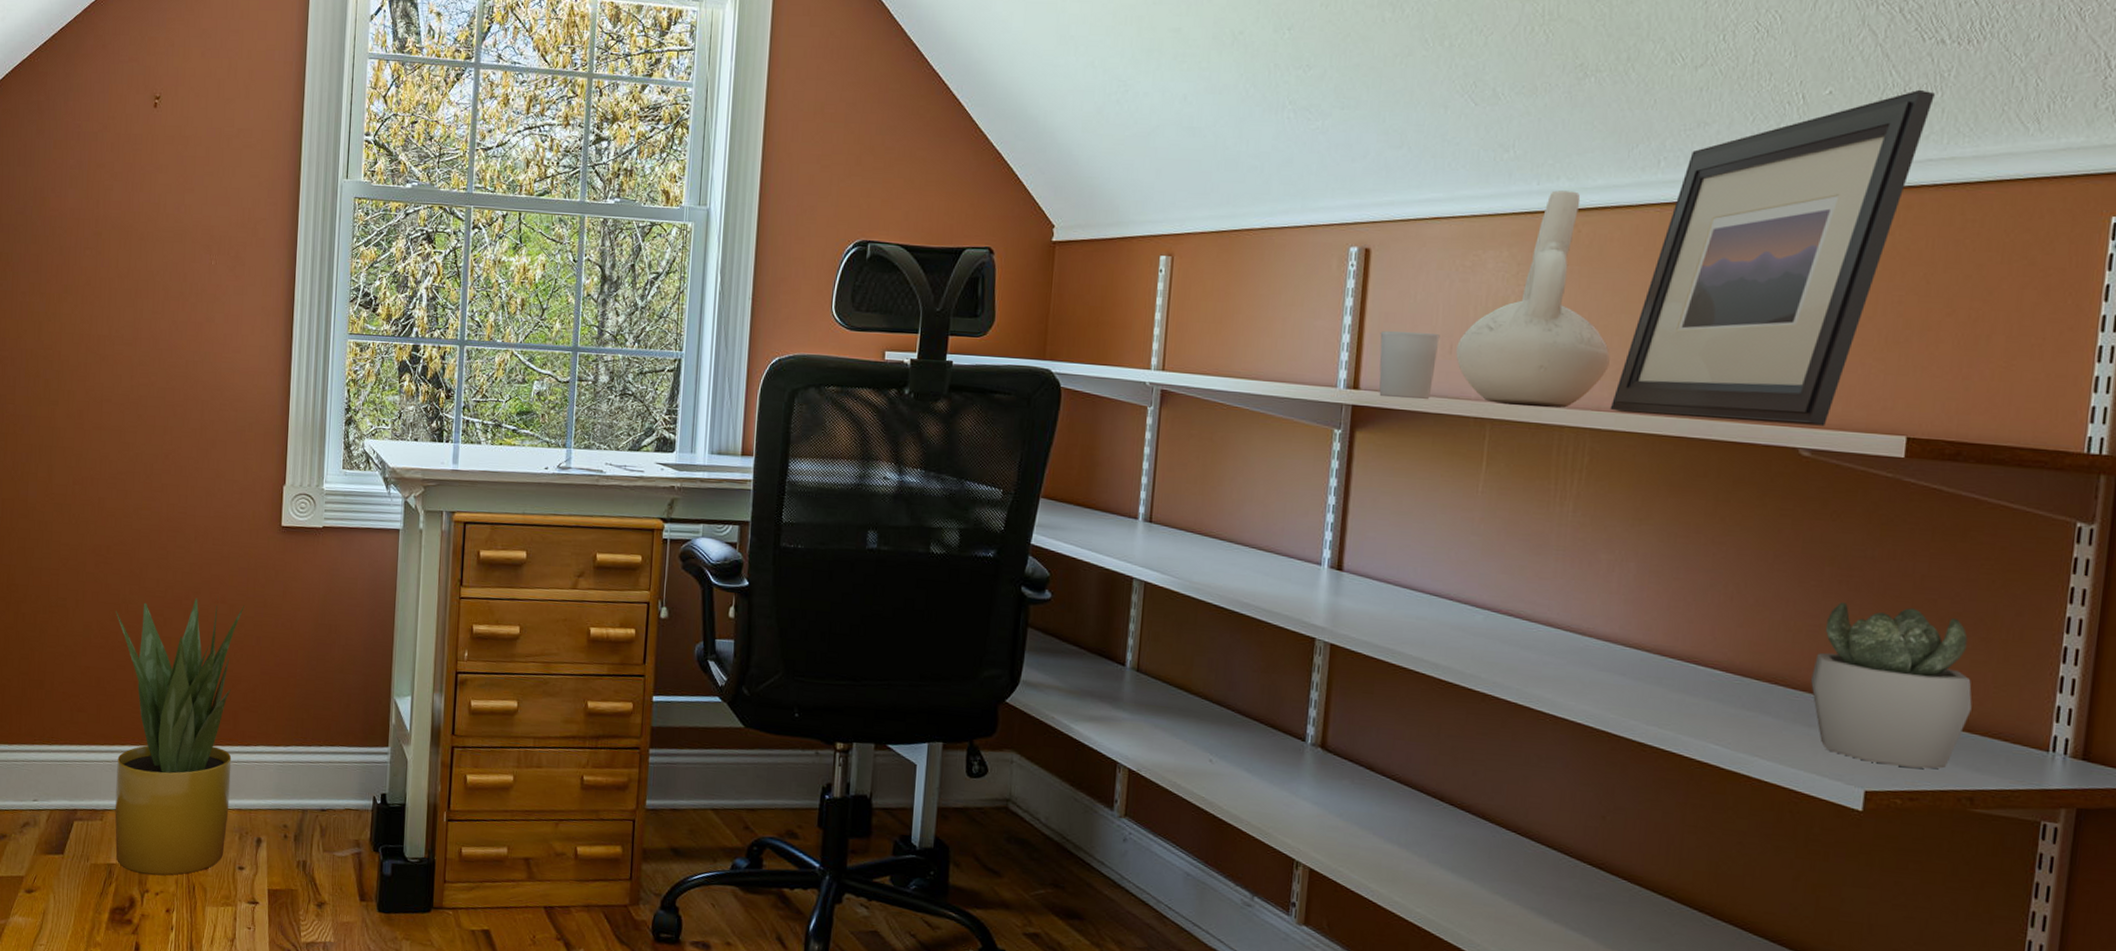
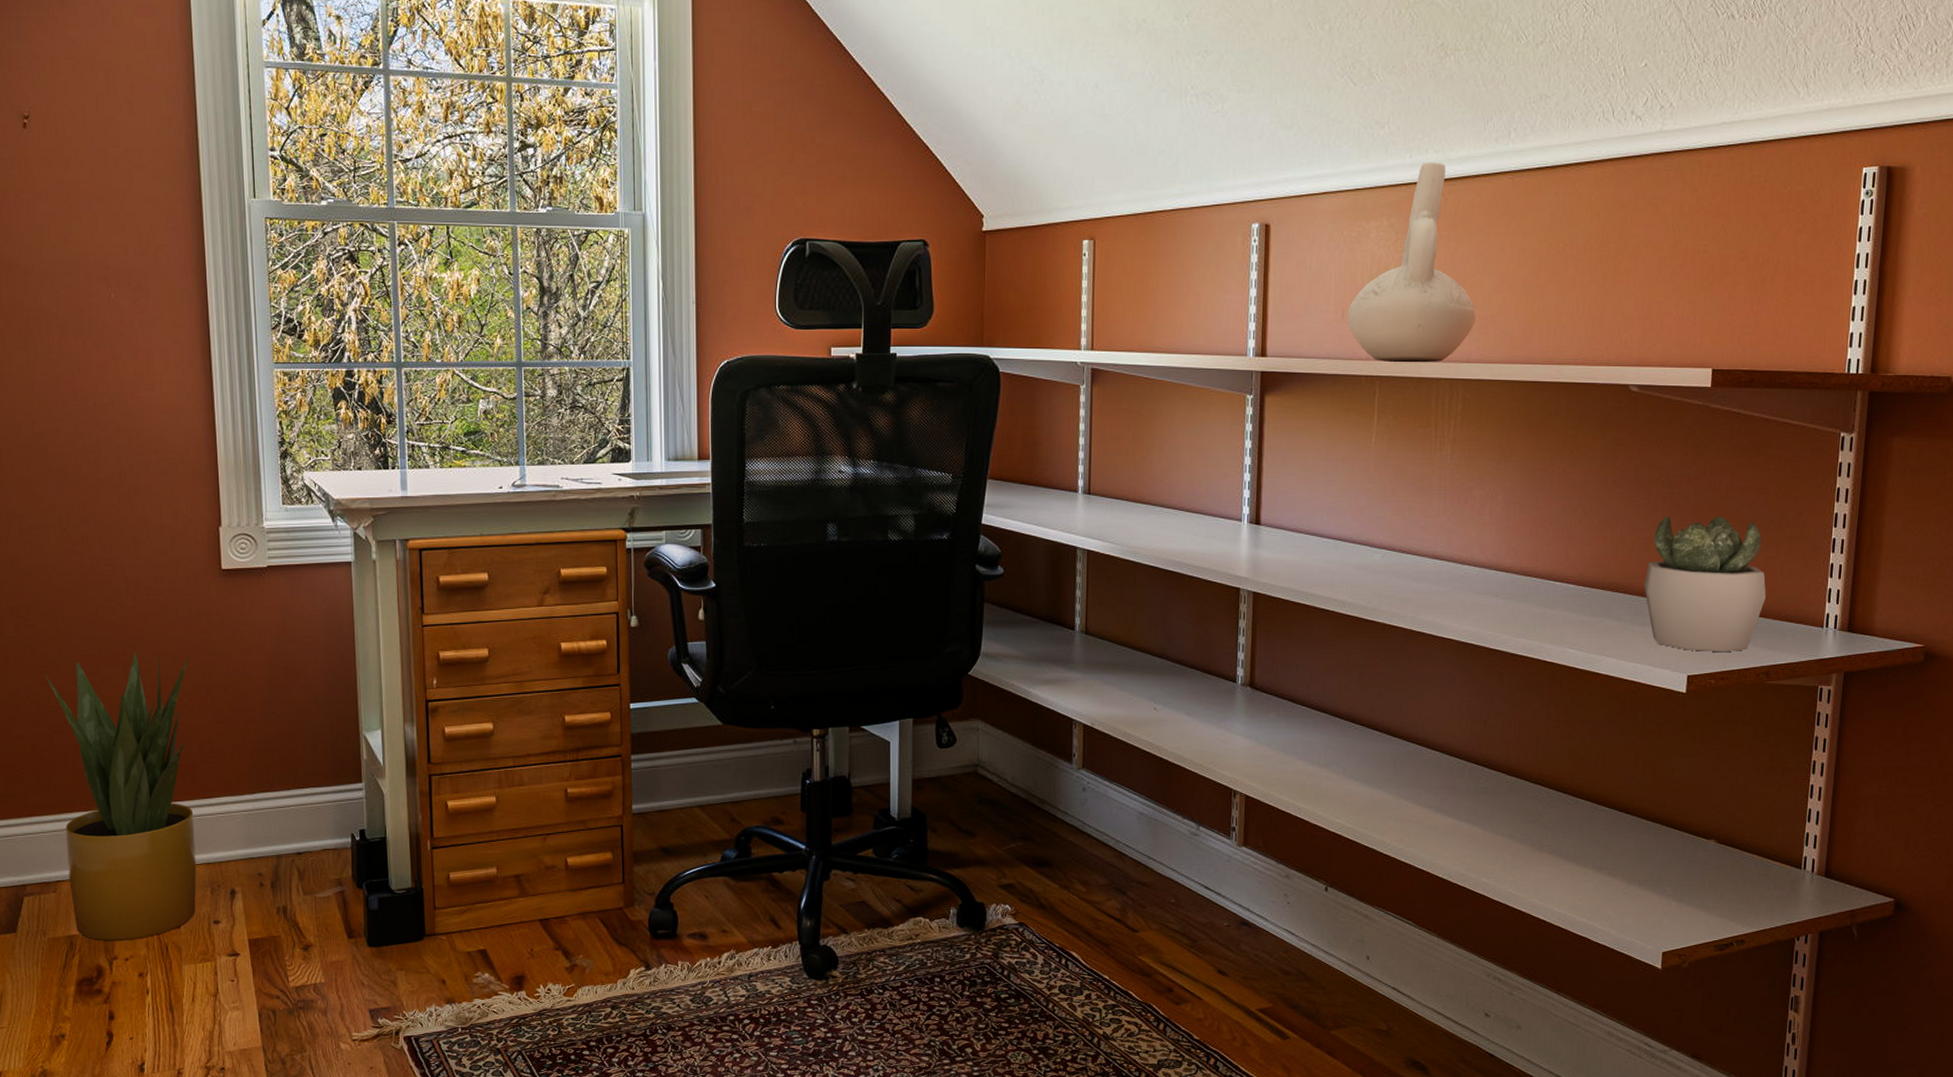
candle holder: present [1379,331,1440,400] -> none [1282,300,1333,363]
picture frame: present [1609,89,1935,426] -> none [1477,60,1727,364]

